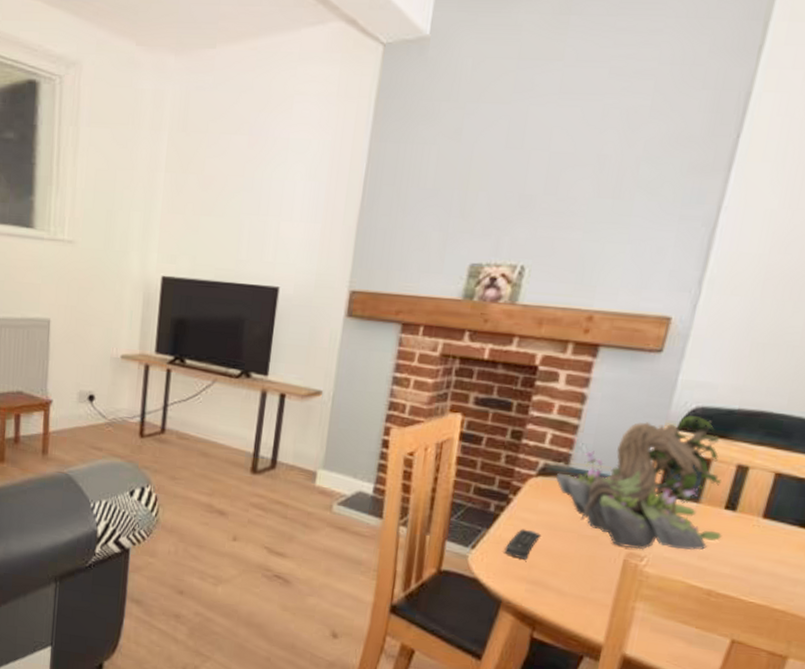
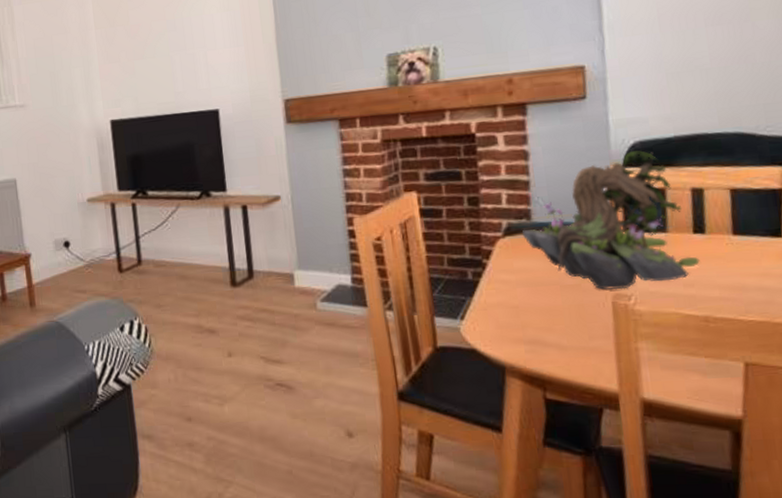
remote control: present [504,528,542,560] -> none [493,290,525,321]

